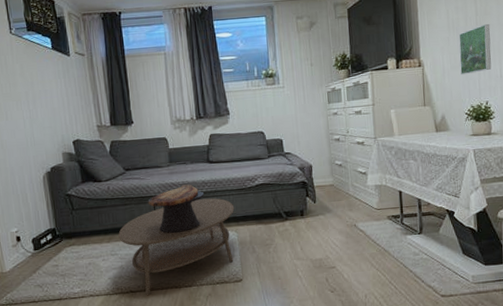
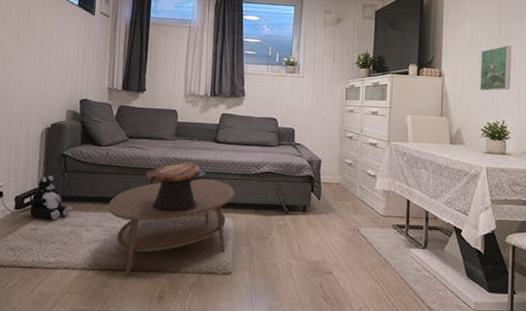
plush toy: none [46,214,88,256] -> present [29,174,74,220]

